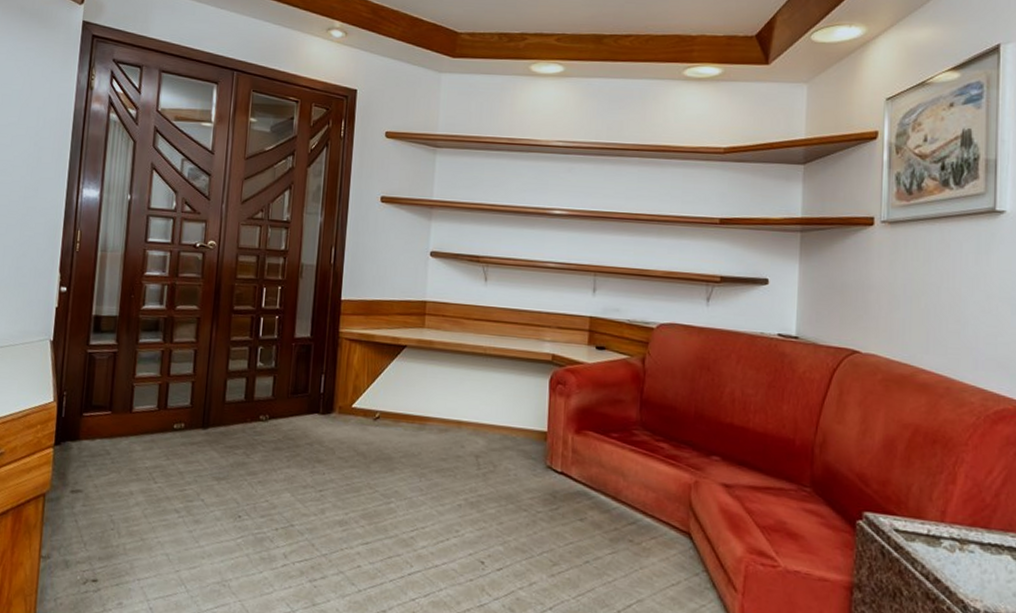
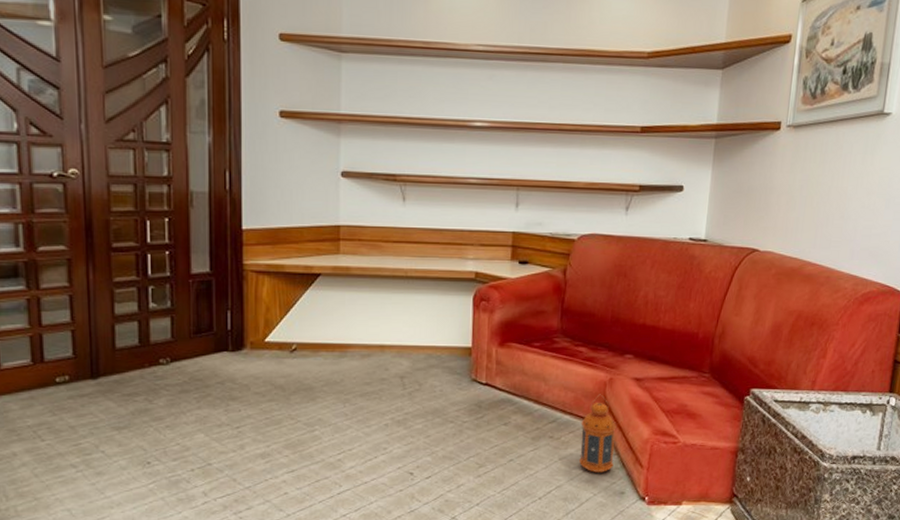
lantern: none [663,497,704,591] -> present [579,394,617,473]

